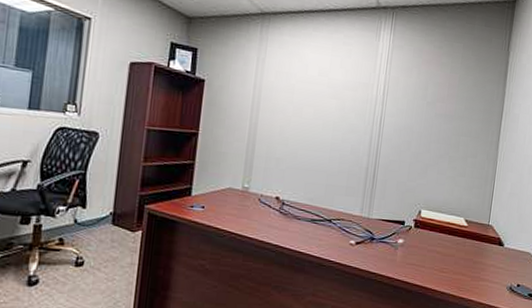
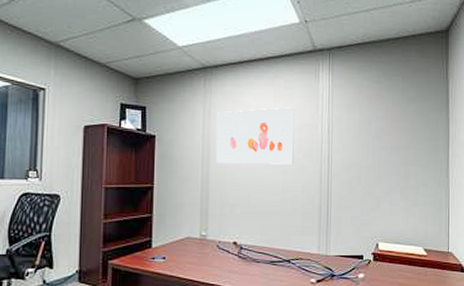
wall art: none [265,61,352,124] -> present [215,107,295,165]

